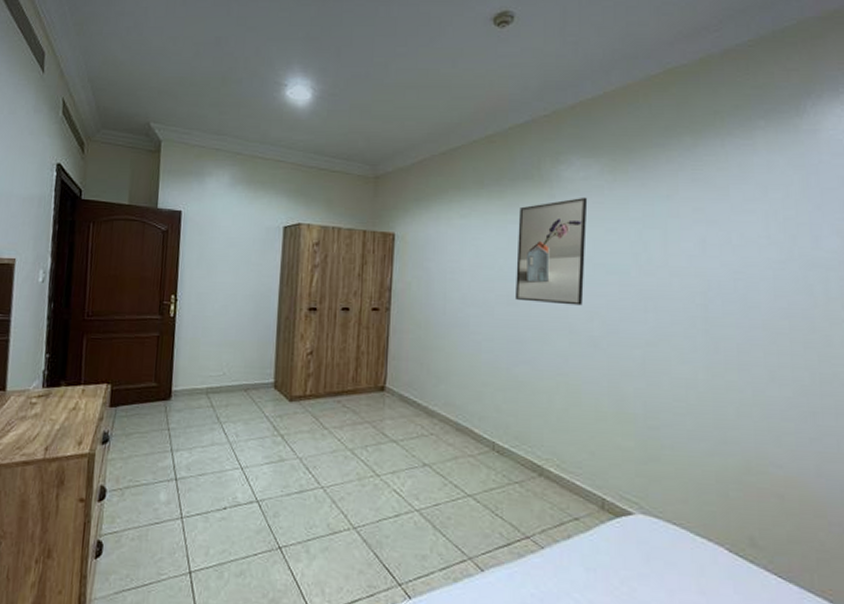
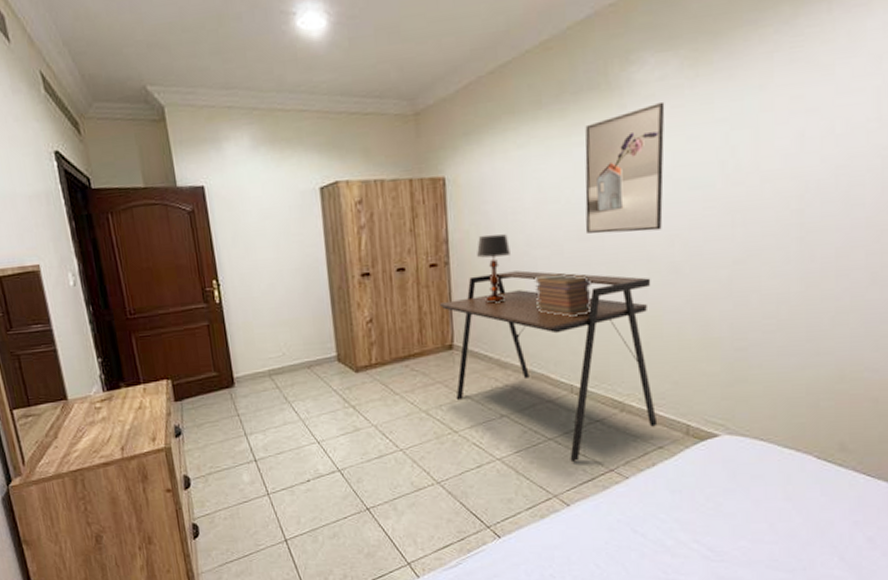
desk: none [376,324,574,523] -> present [439,270,658,461]
table lamp: none [416,289,446,353] -> present [477,234,510,304]
book stack: none [465,332,517,375] -> present [533,274,592,317]

